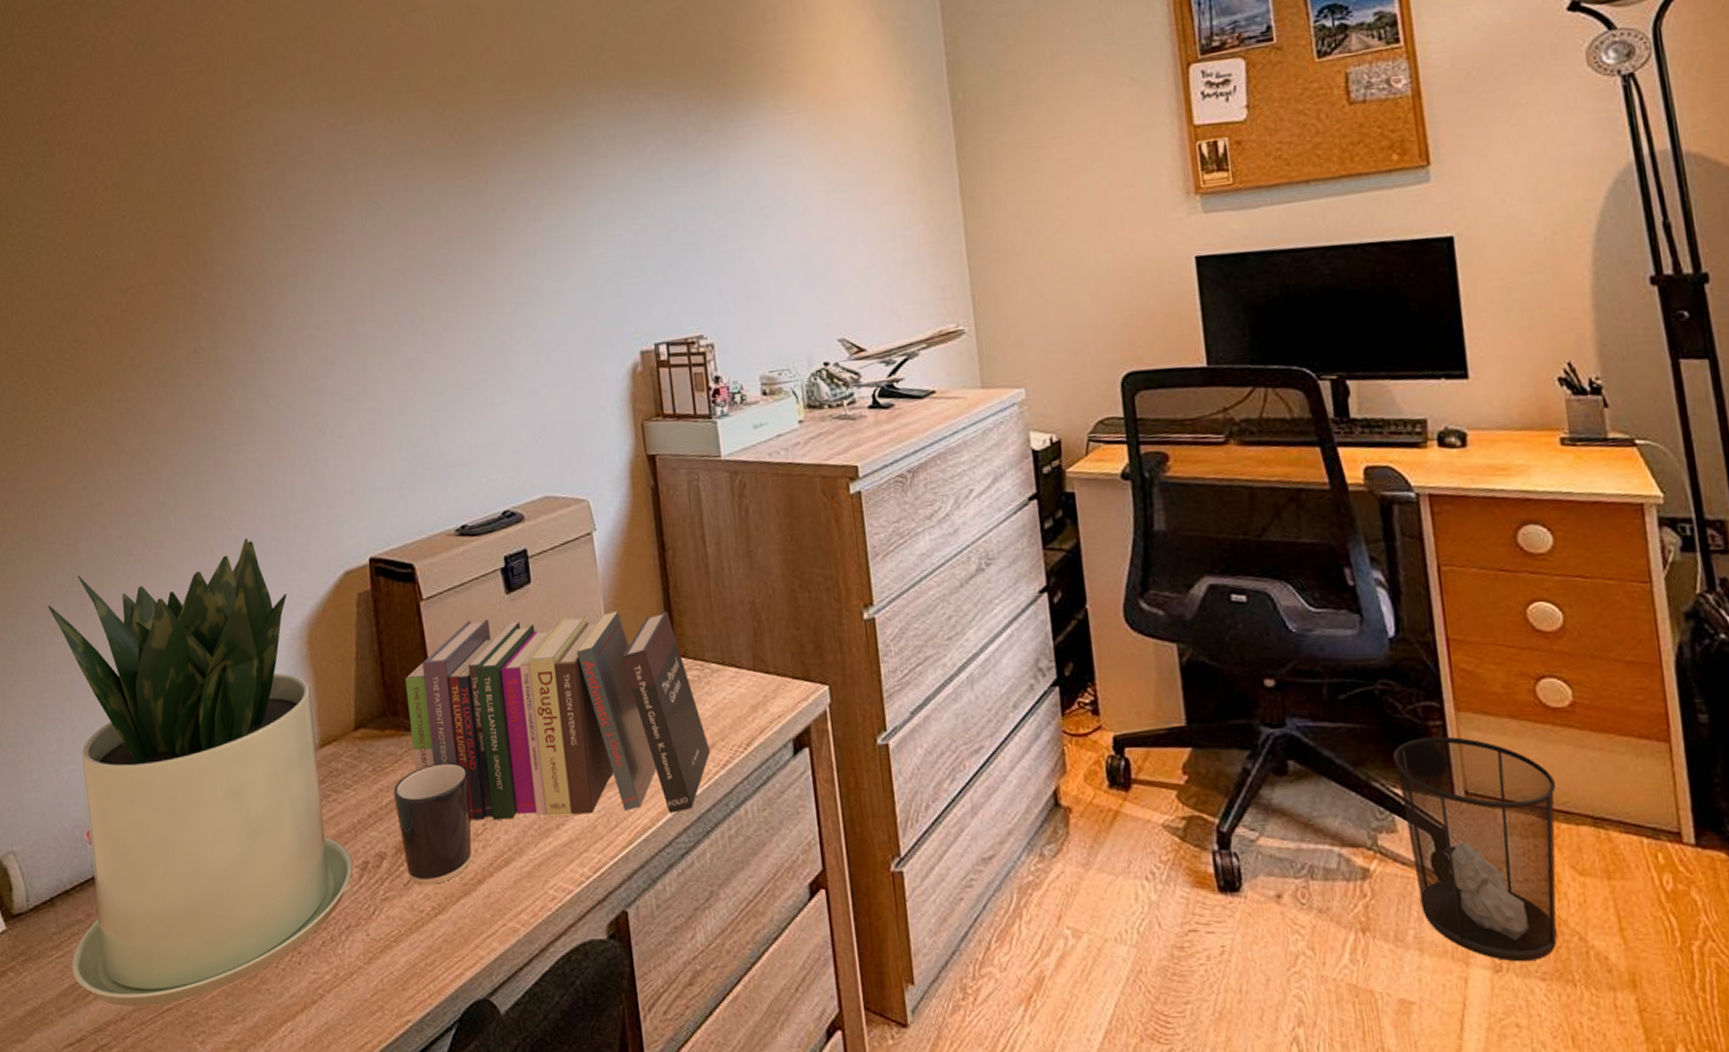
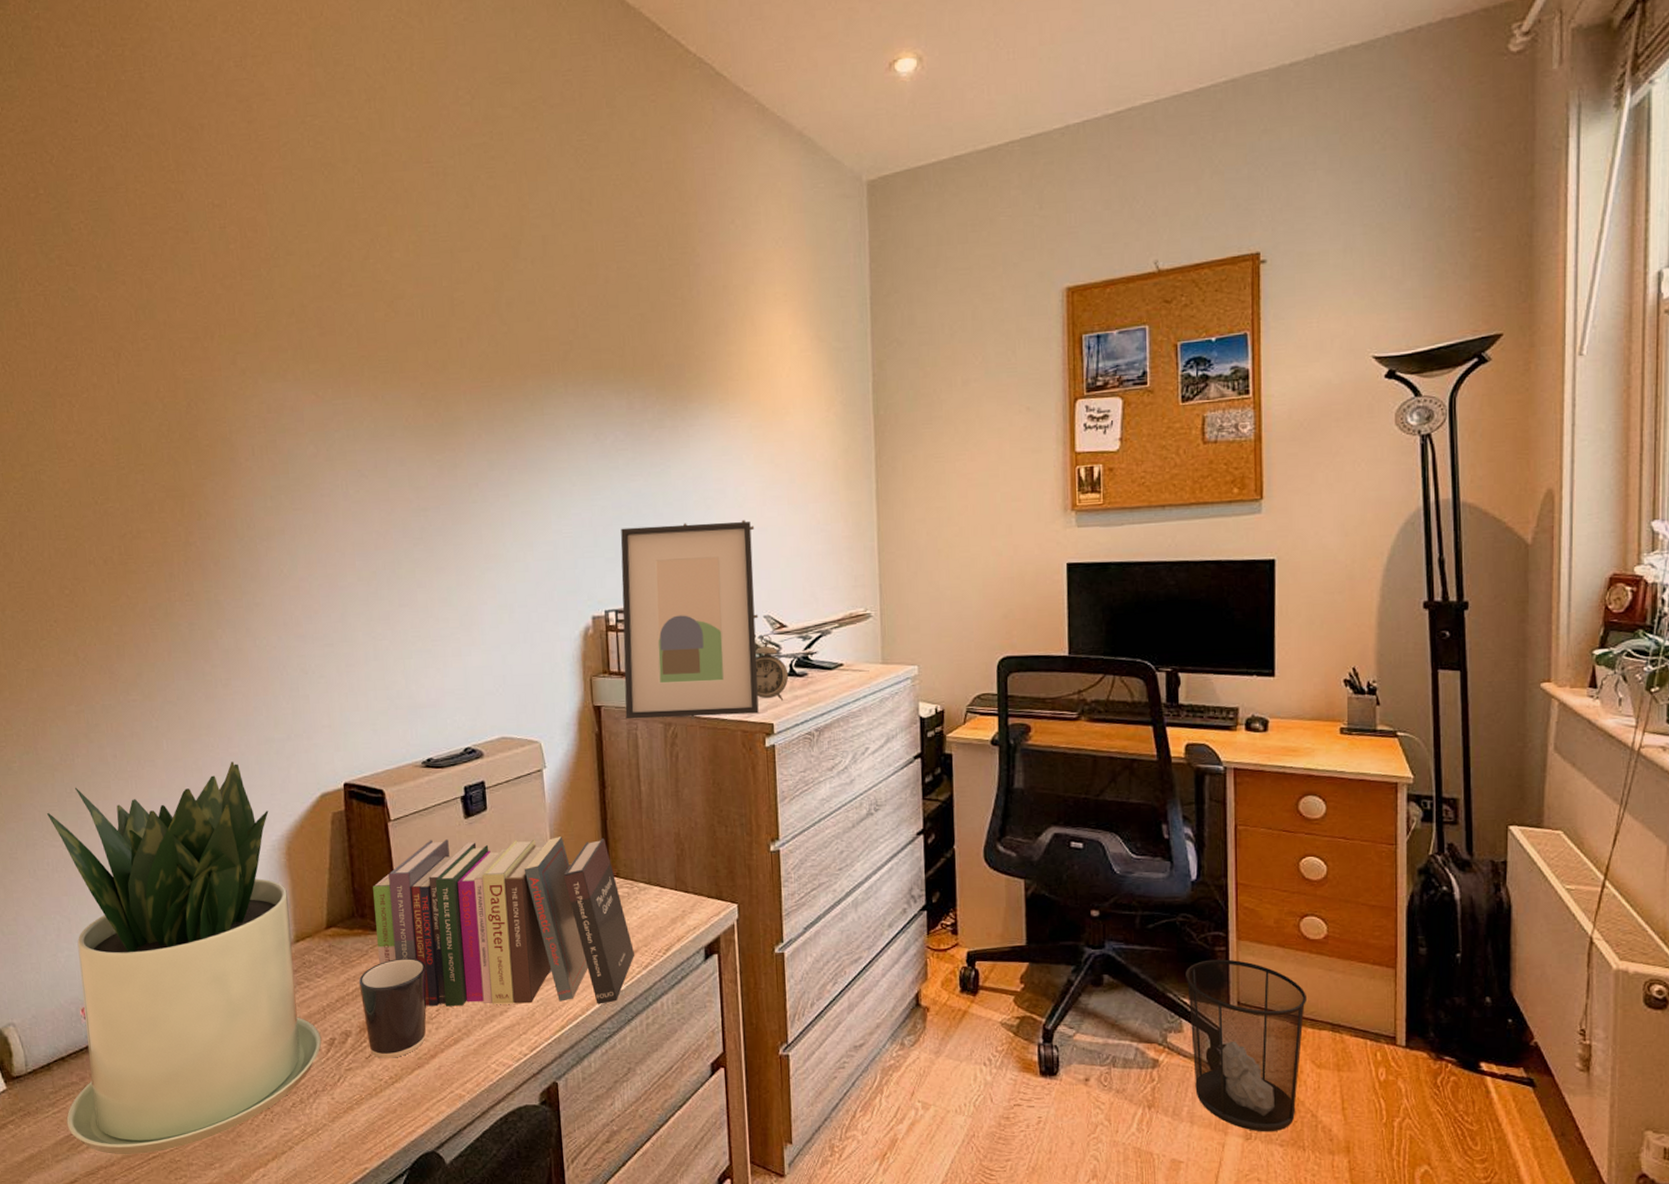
picture frame: none [667,229,840,469] -> present [620,519,759,719]
alarm clock: none [831,360,872,439] -> present [755,634,789,701]

